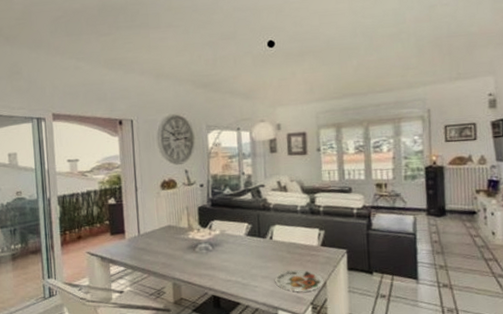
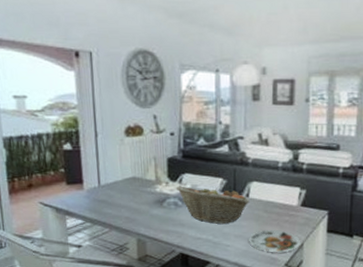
fruit basket: none [206,231,273,266] -> present [176,186,250,224]

